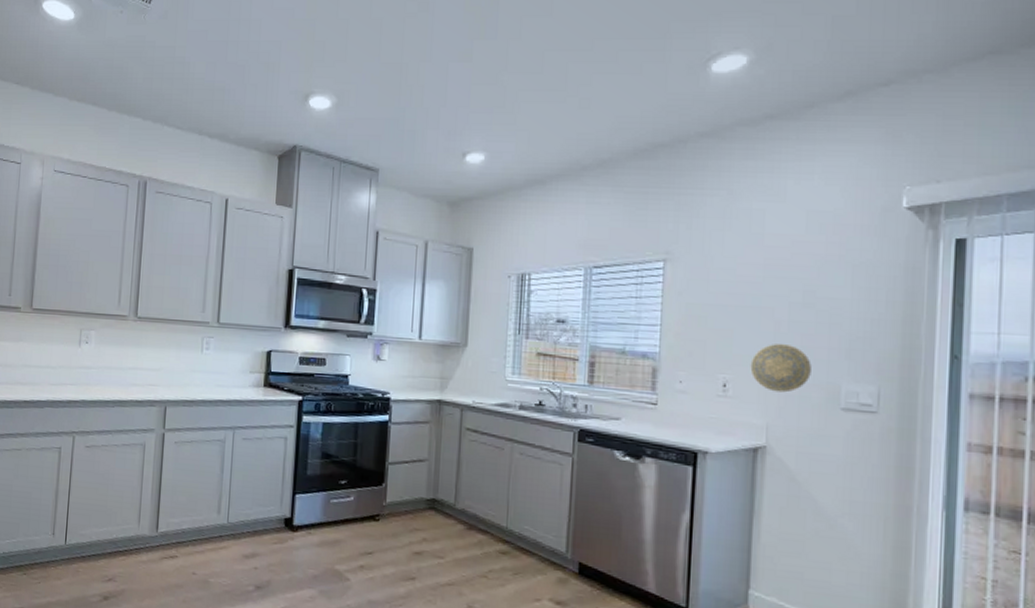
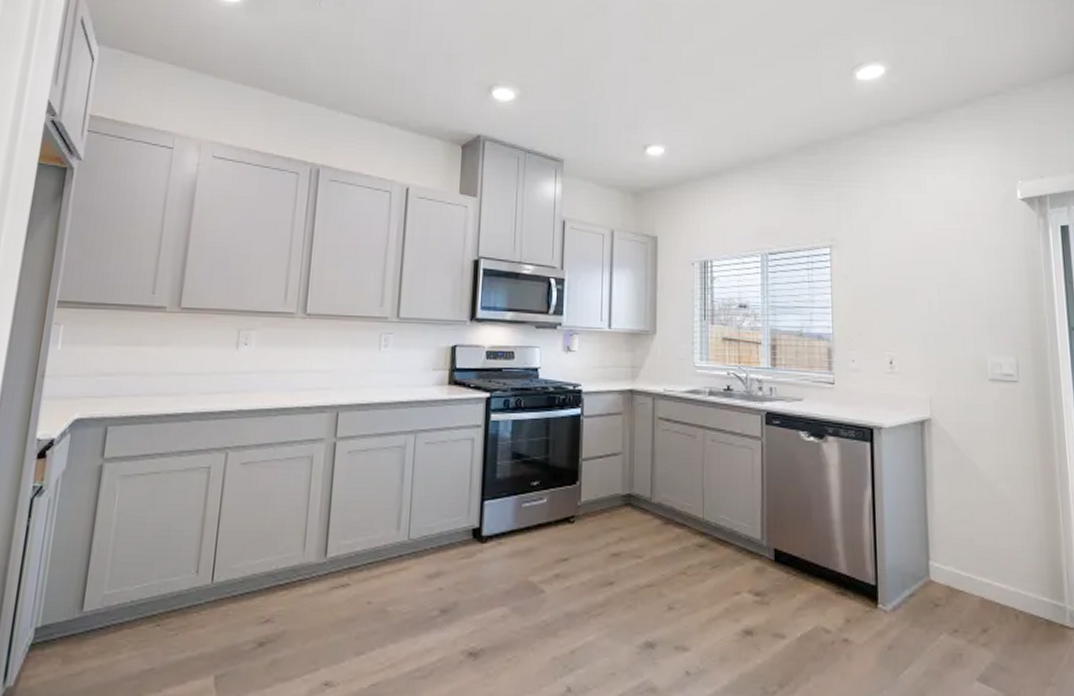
decorative plate: present [750,344,811,393] -> none [911,322,962,367]

